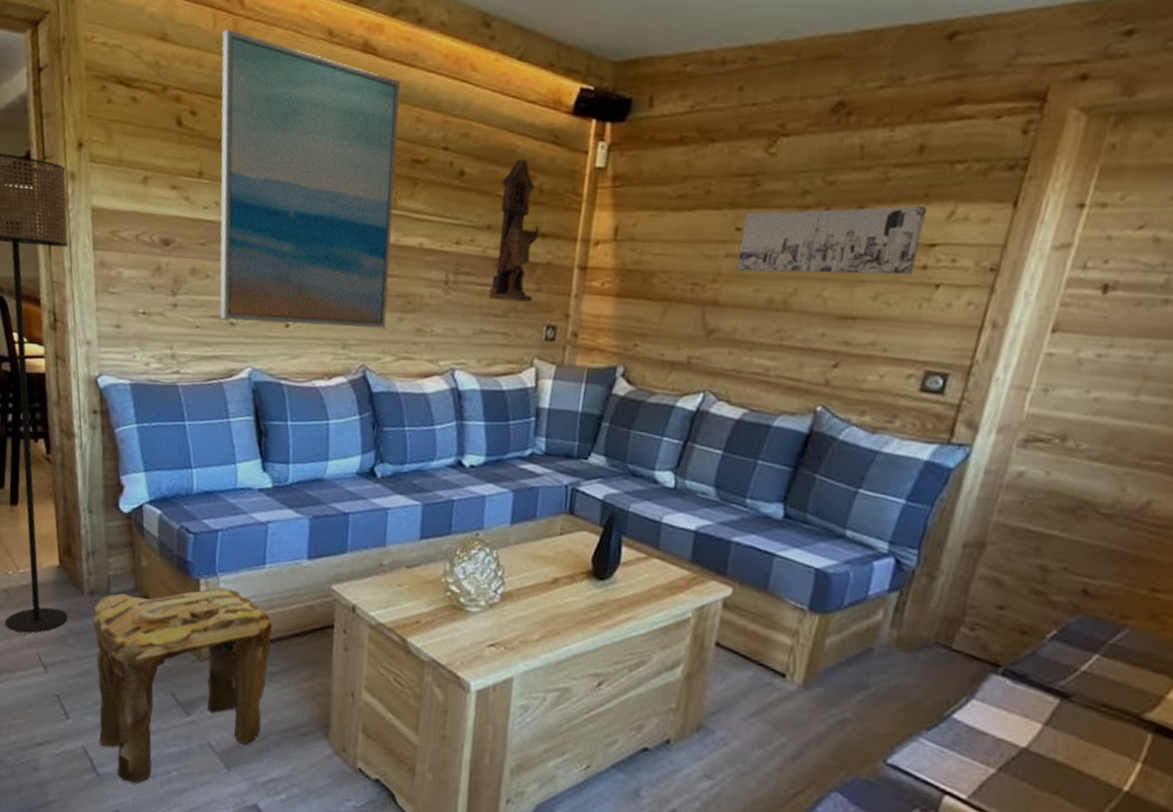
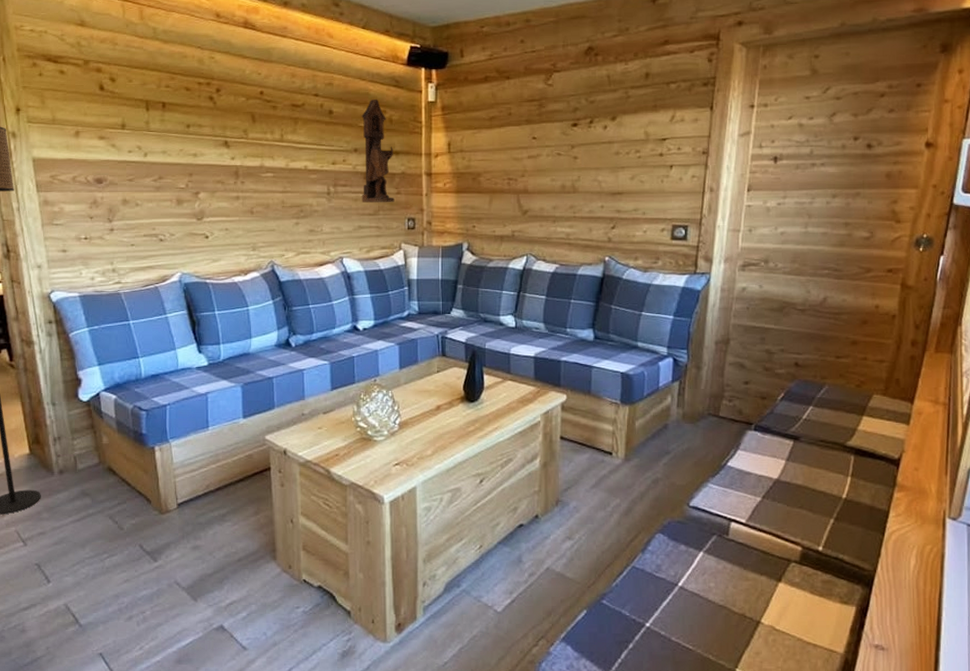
stool: present [93,587,272,784] -> none [65,451,220,628]
wall art: present [220,29,401,329] -> none [131,15,285,237]
wall art: present [736,206,928,275] -> none [537,114,657,168]

